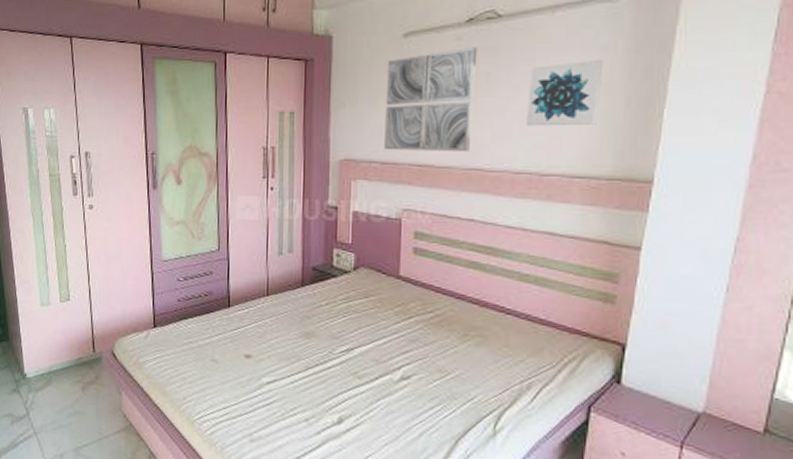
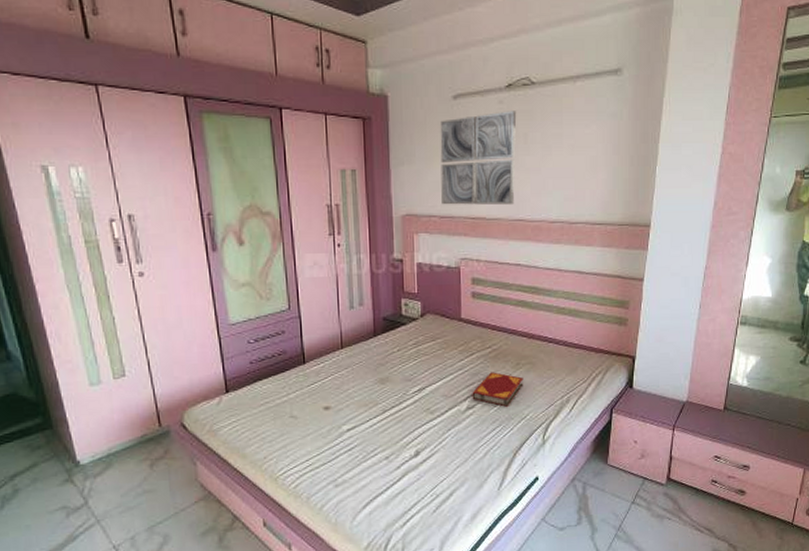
hardback book: none [407,340,472,384] -> present [472,372,524,407]
wall art: present [527,59,604,127] -> none [558,124,614,182]

